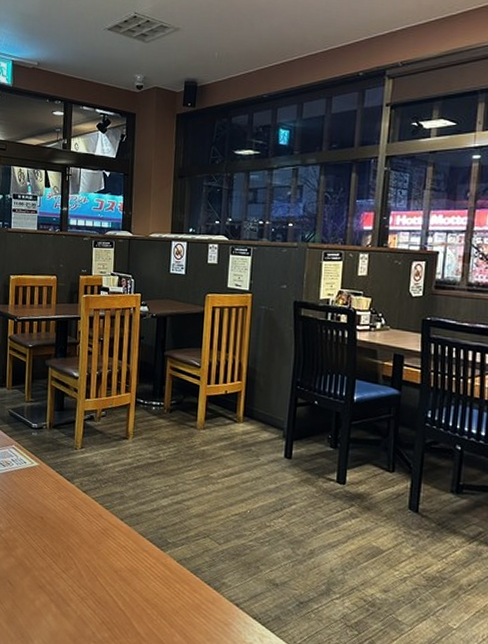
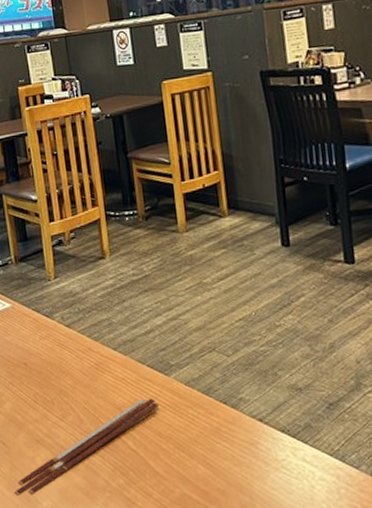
chopsticks: none [12,567,152,632] -> present [15,398,160,495]

